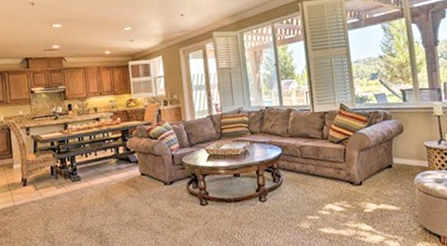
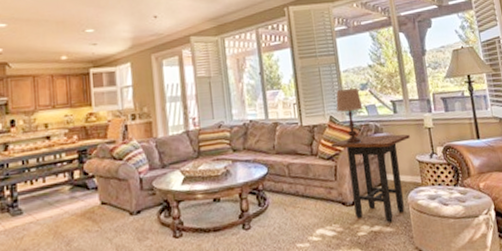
side table: none [340,121,419,202] -> present [330,134,410,223]
table lamp: none [346,77,373,130] -> present [336,87,363,144]

